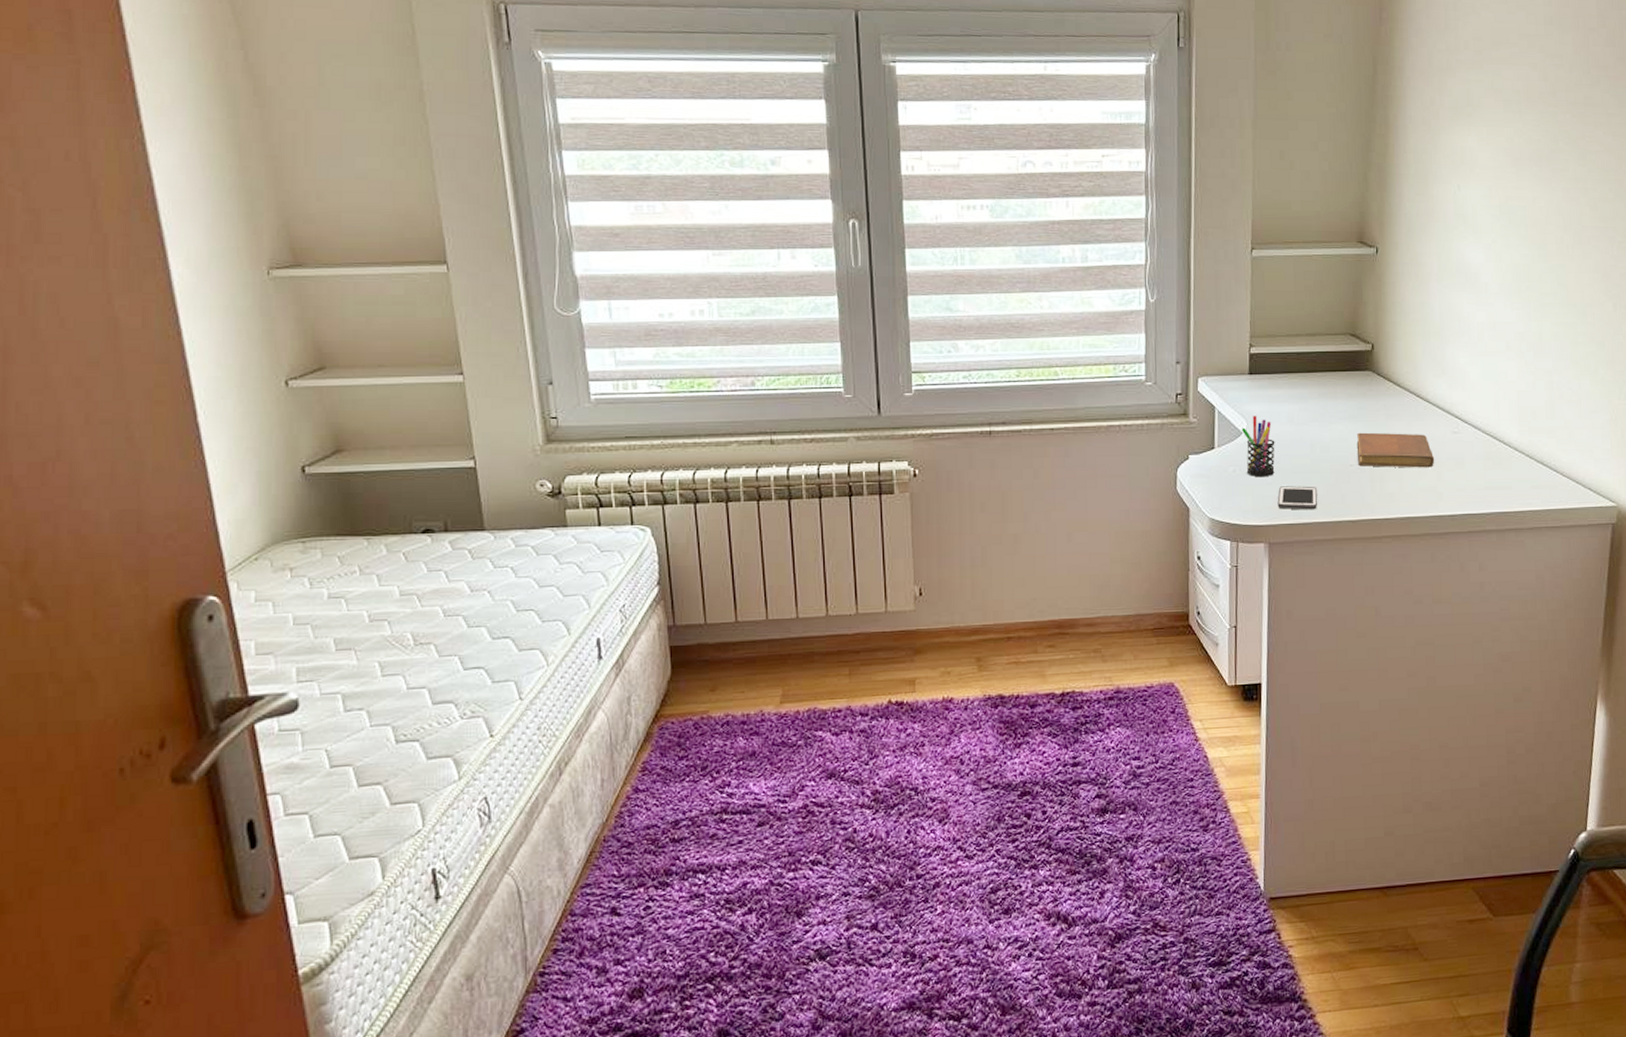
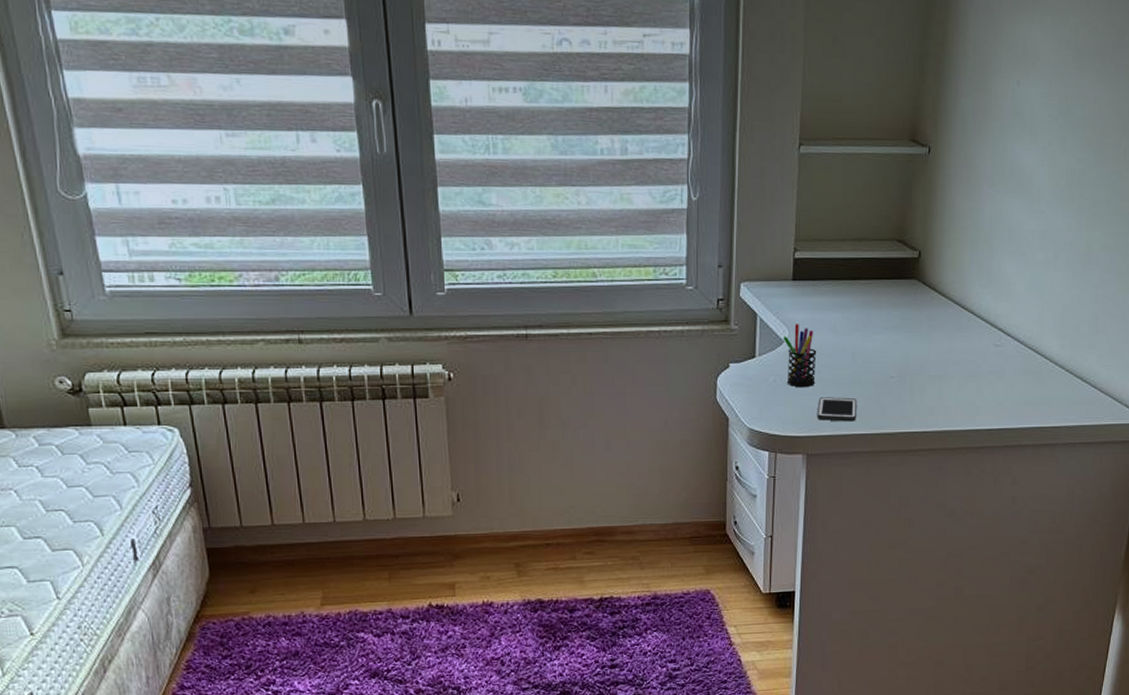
notebook: present [1356,432,1435,468] -> none [898,343,976,381]

